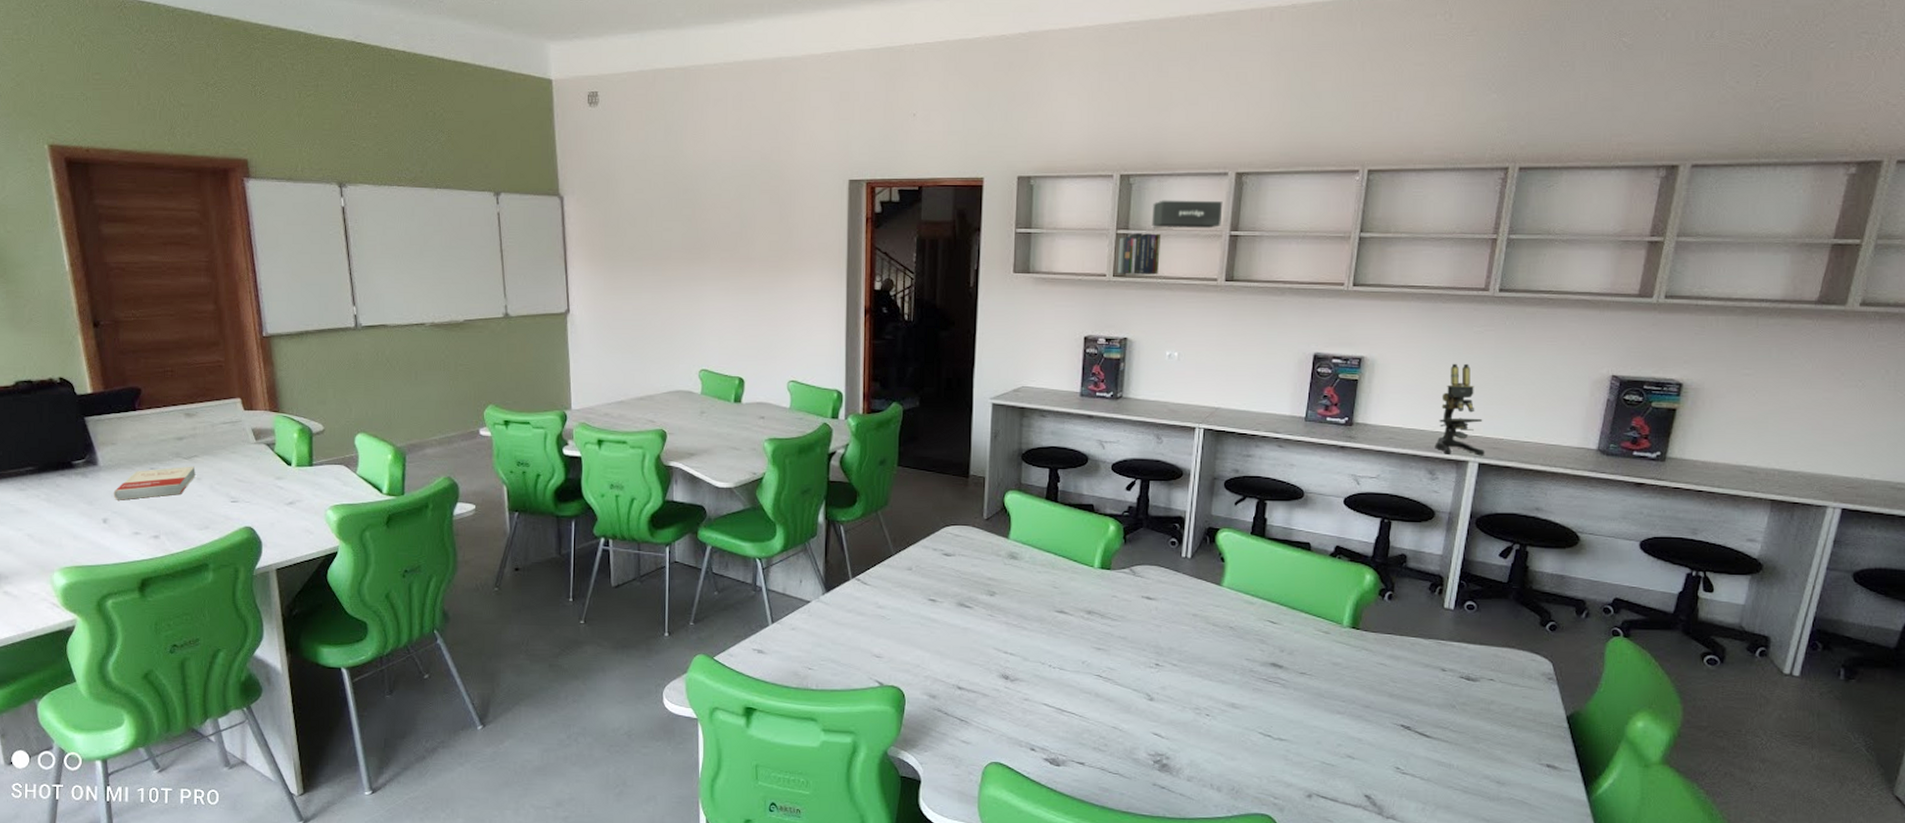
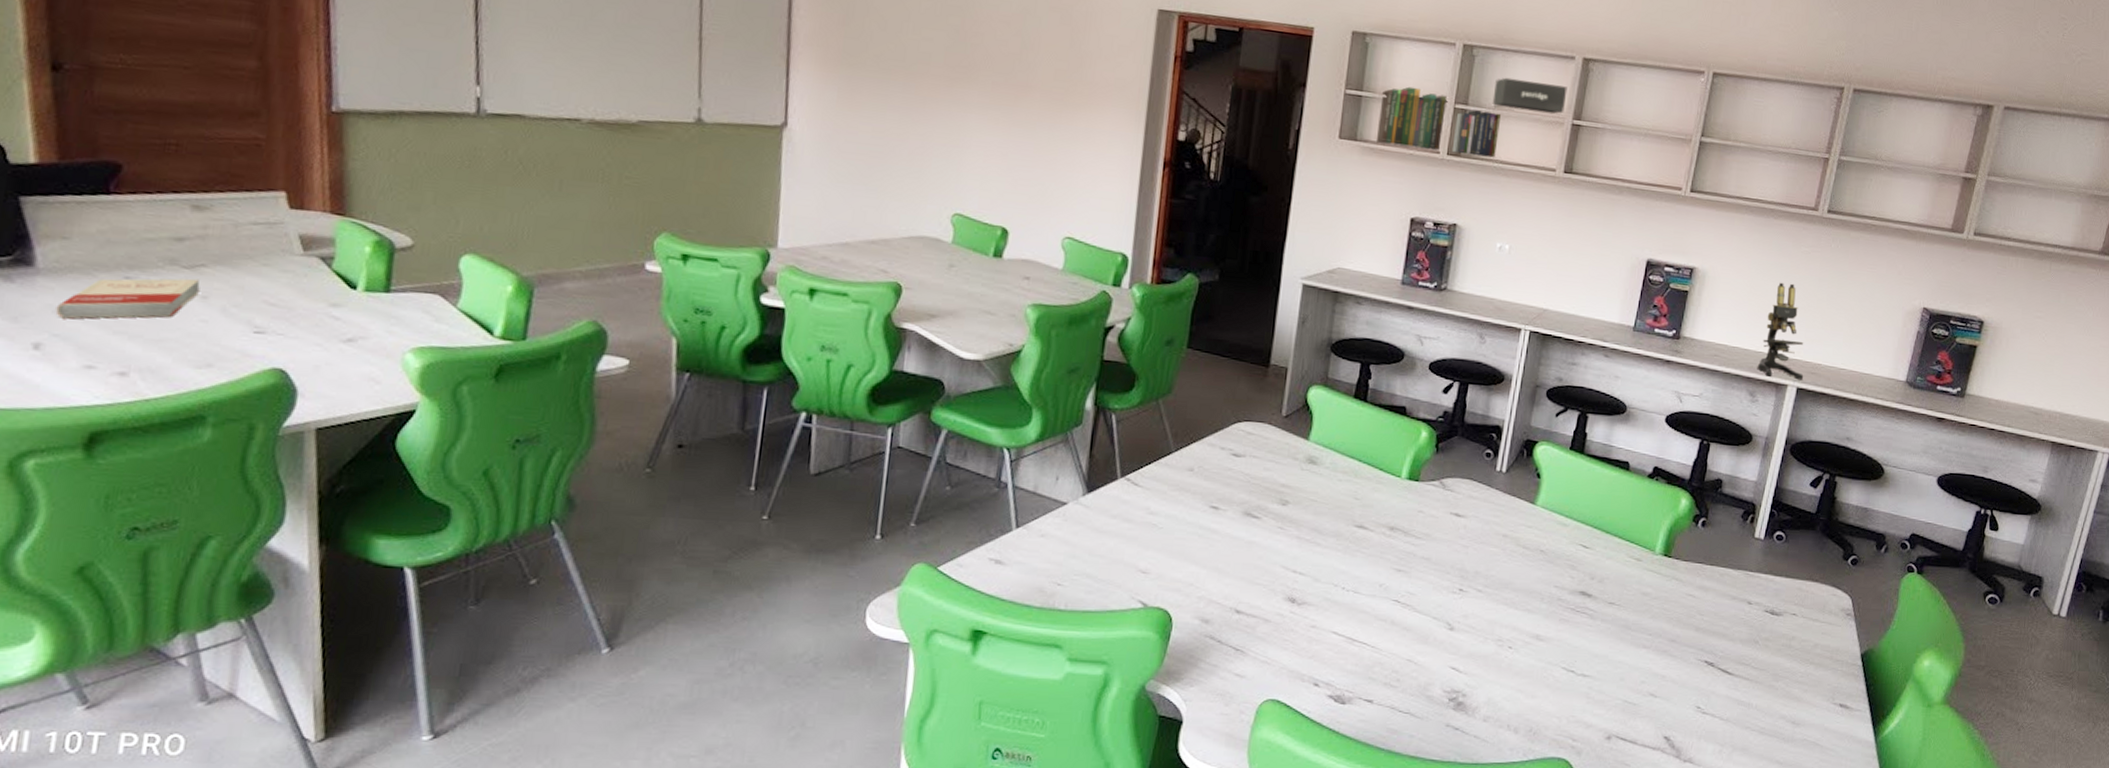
books: none [1047,219,1109,274] -> present [1375,86,1447,151]

